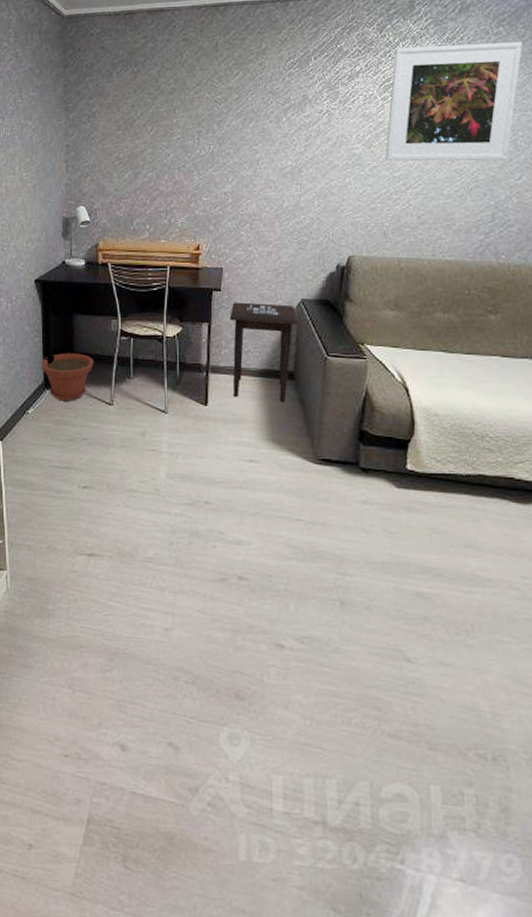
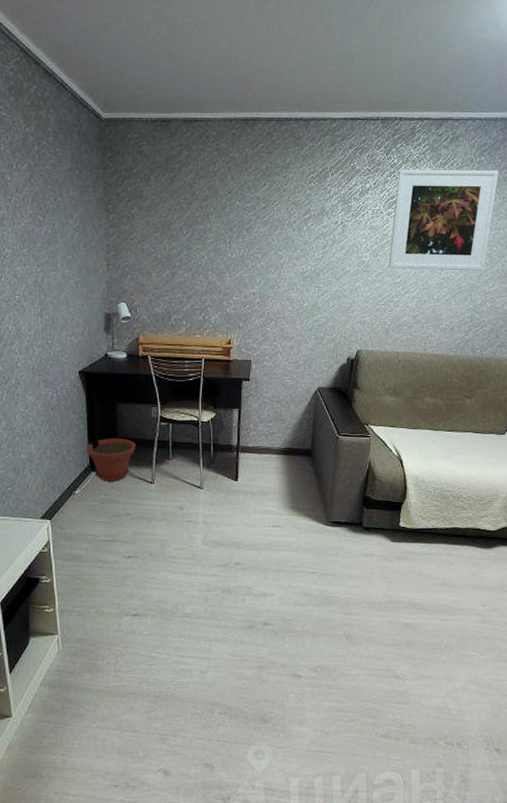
side table: present [229,302,299,402] -> none [257,390,315,476]

